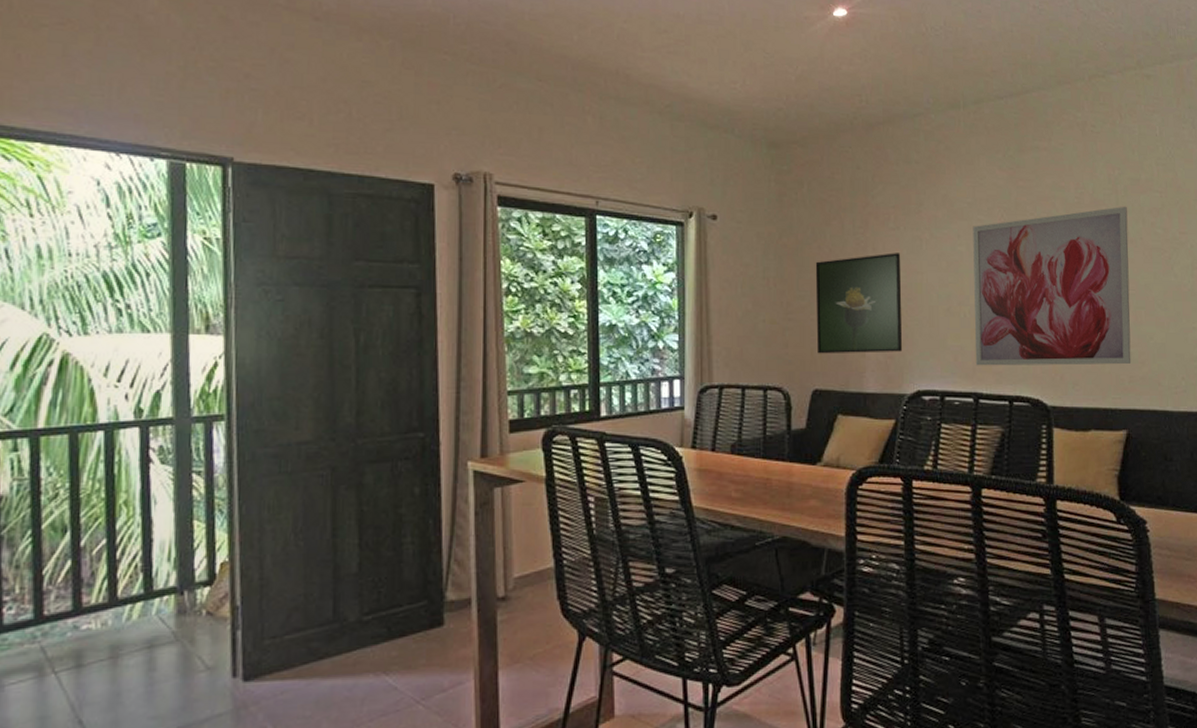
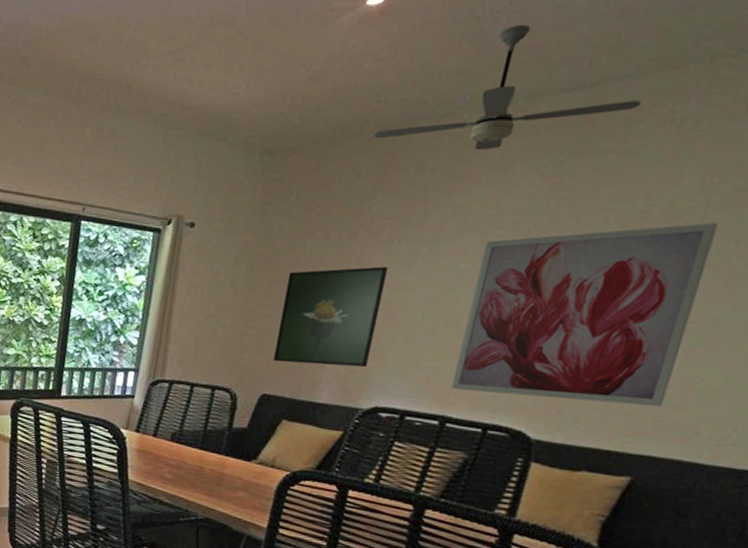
ceiling fan: none [863,41,1054,146] -> present [373,24,641,150]

